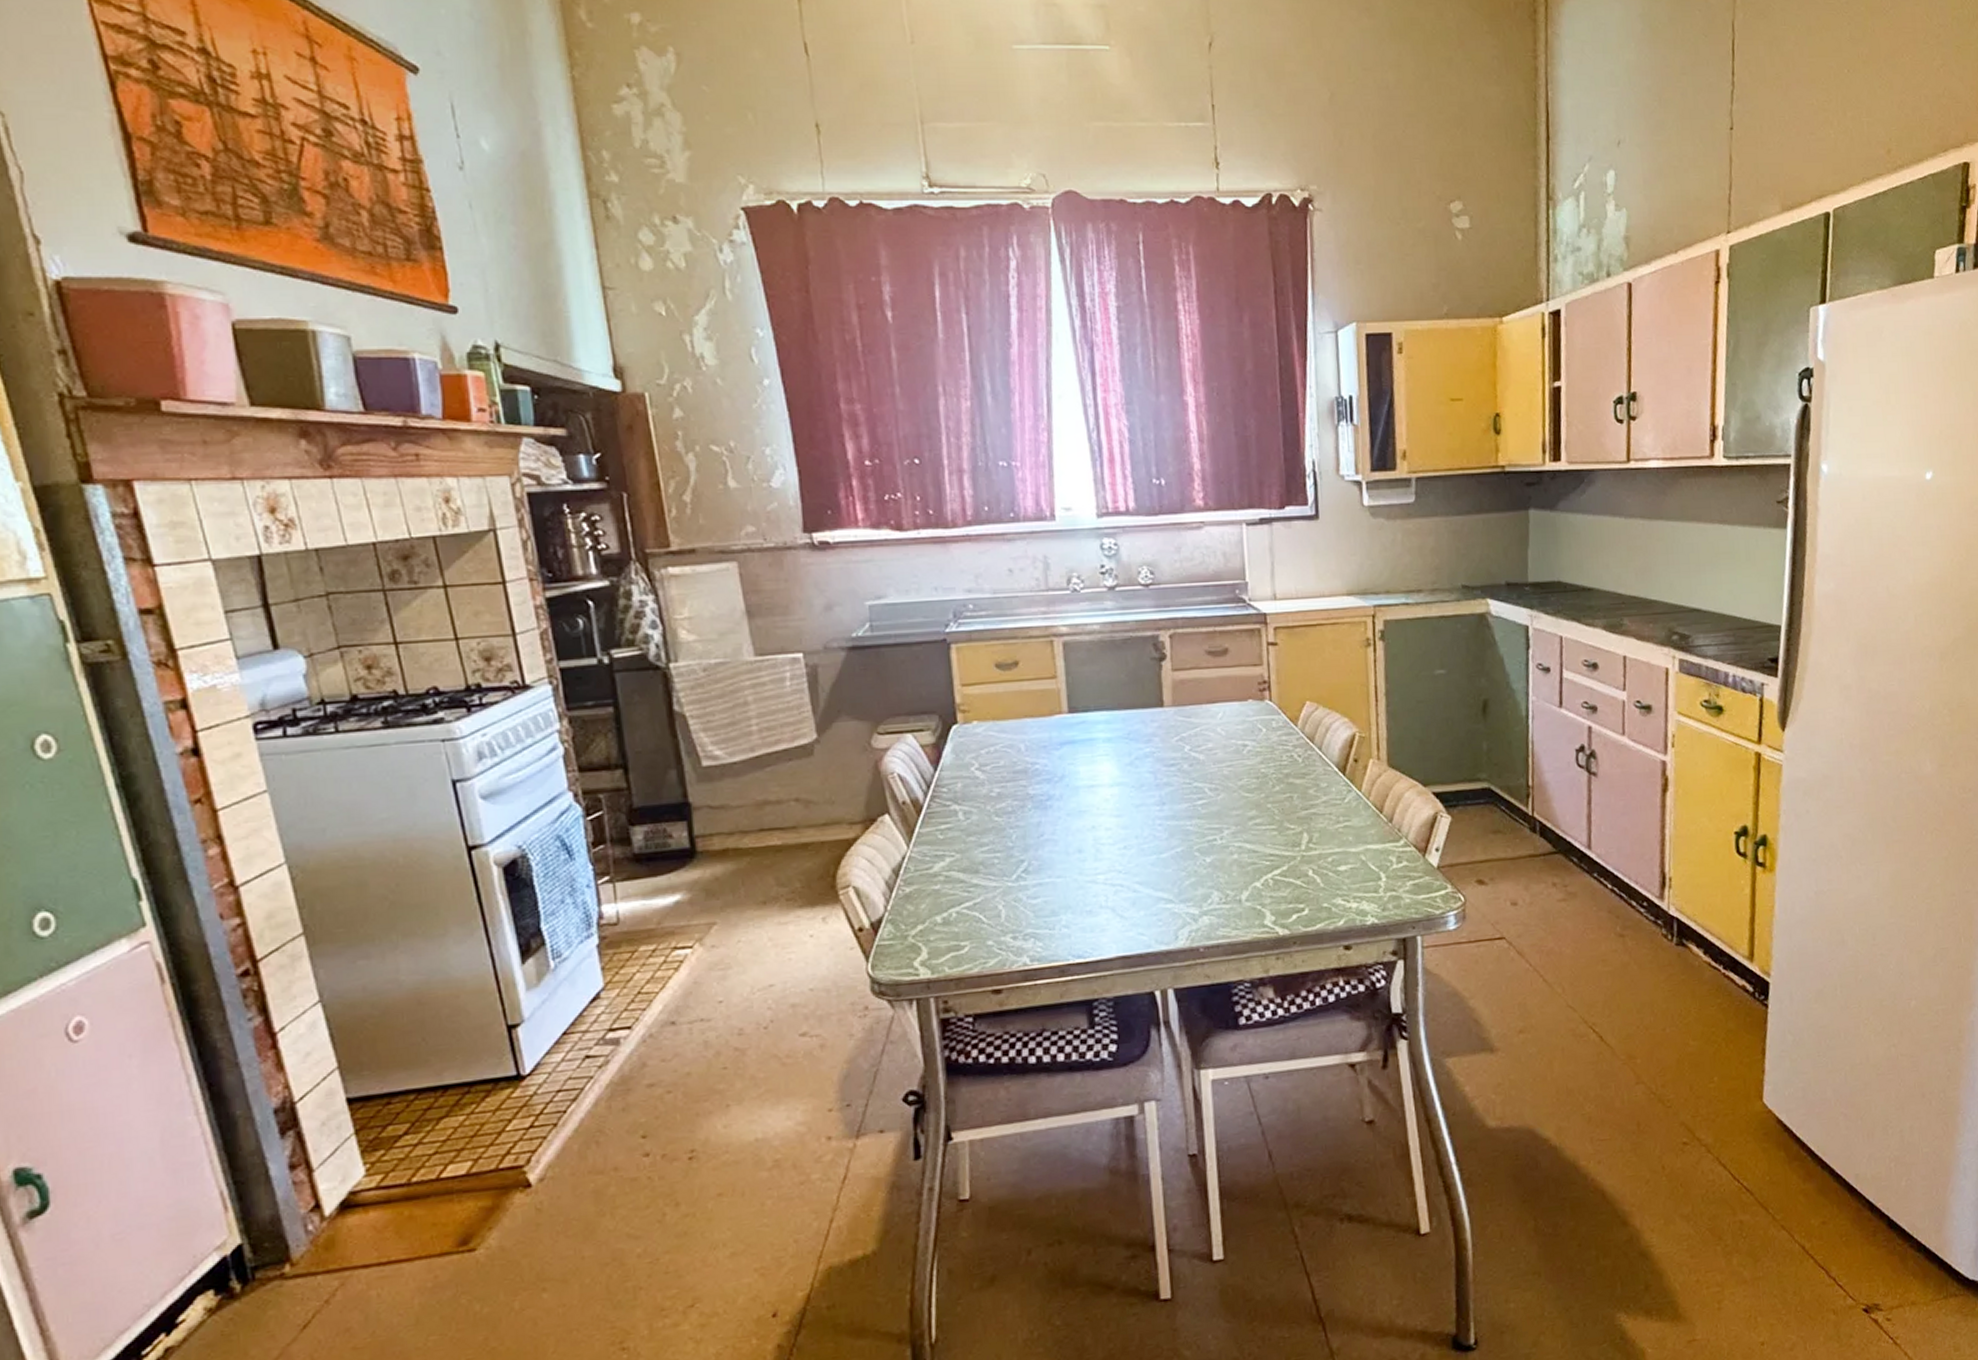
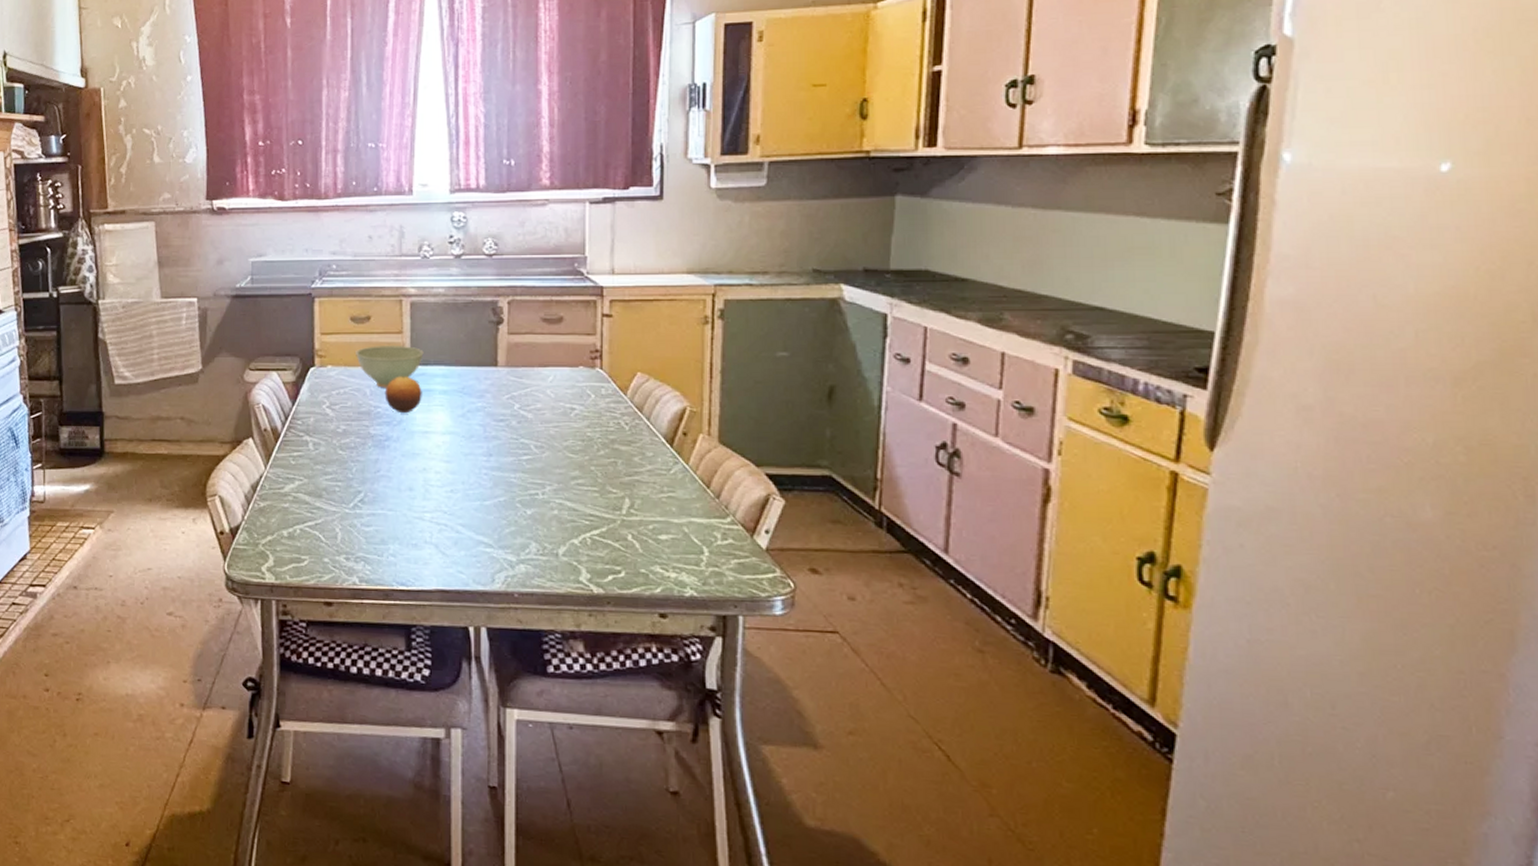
bowl: none [1004,692,1082,742] -> present [356,346,424,388]
fruit: none [1041,726,1085,768] -> present [384,376,422,414]

